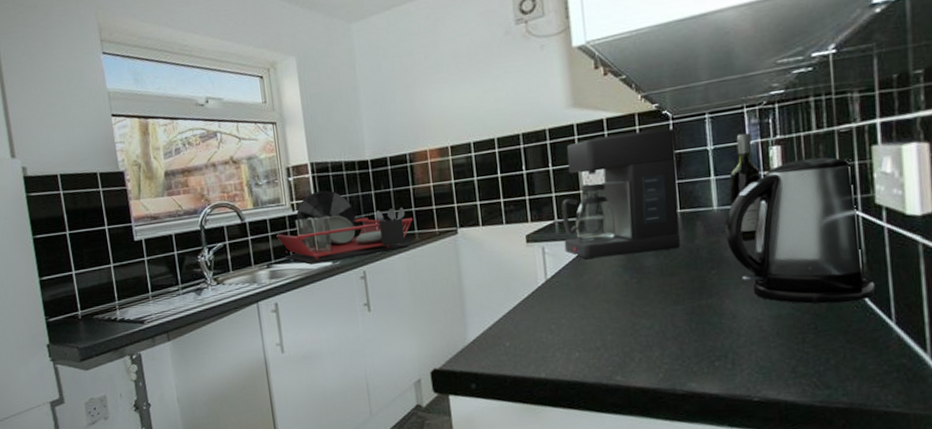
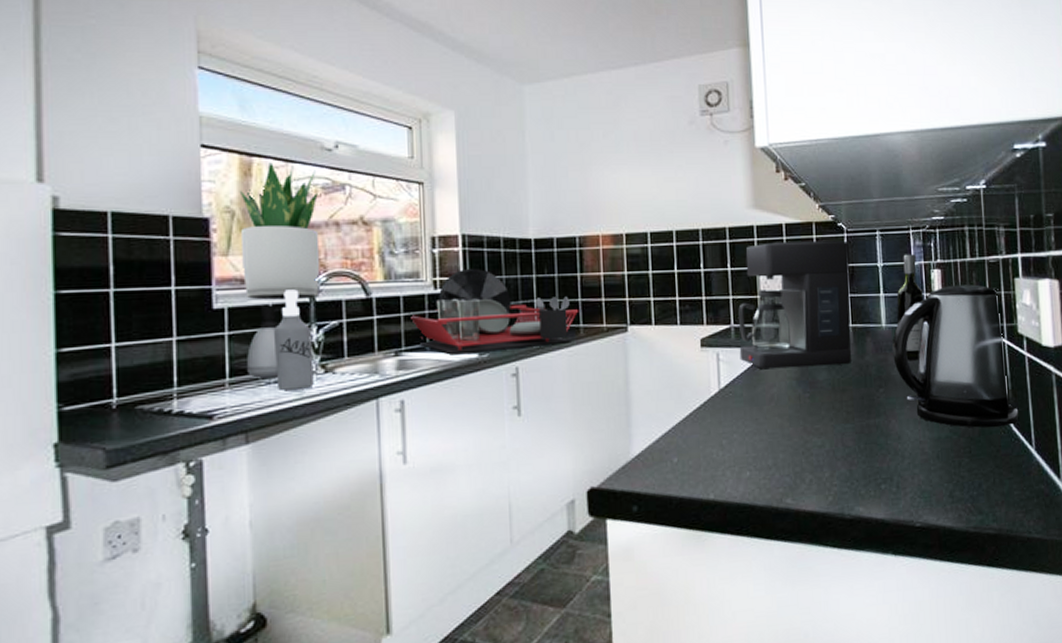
planter: none [142,121,206,232] -> present [240,162,320,300]
soap dispenser: none [161,234,184,292] -> present [246,305,282,380]
spray bottle: none [177,221,210,300] -> present [273,289,314,391]

